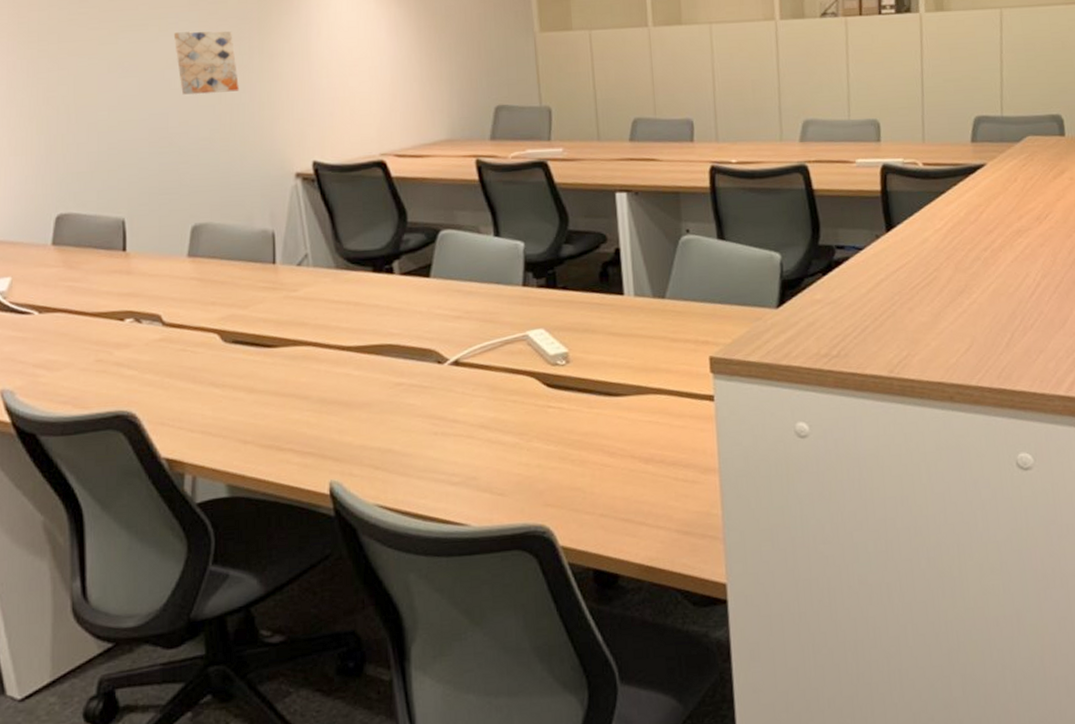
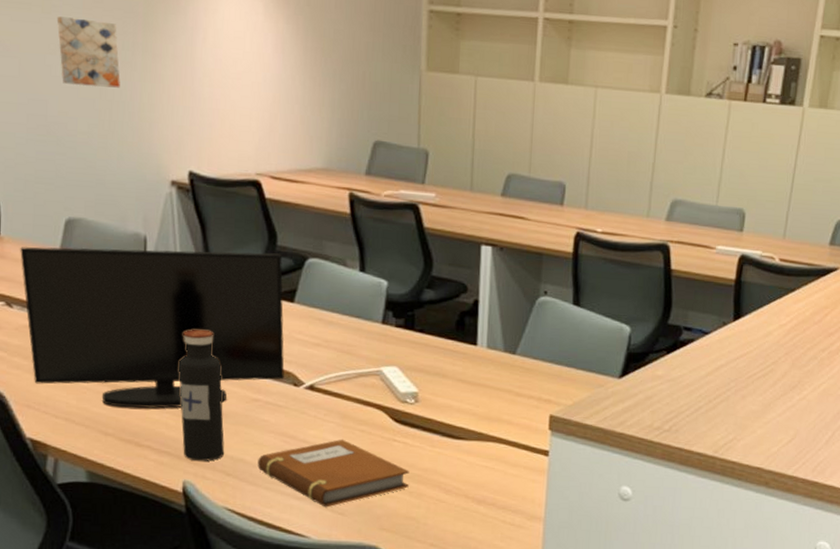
monitor: none [147,230,427,412] -> present [20,247,285,408]
water bottle: none [316,318,371,458] -> present [178,329,225,461]
notebook: none [407,413,570,490] -> present [257,439,410,508]

